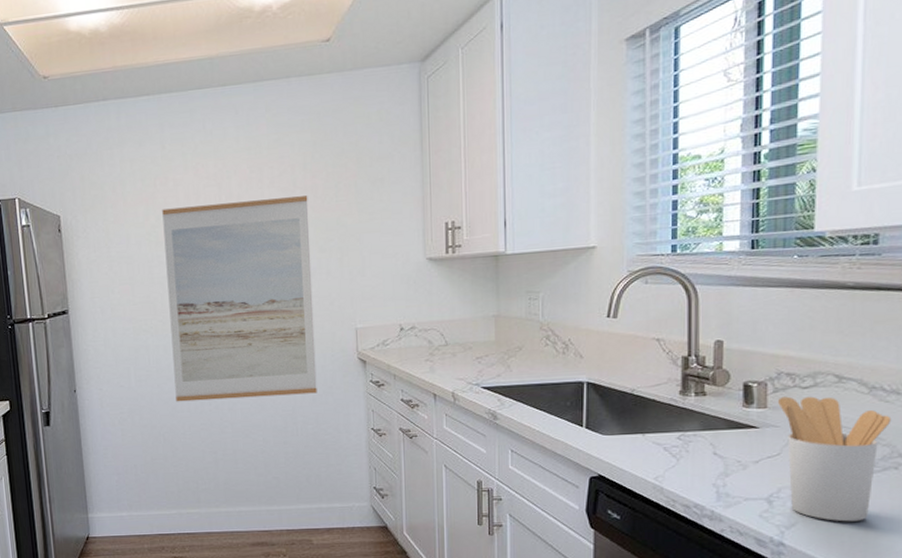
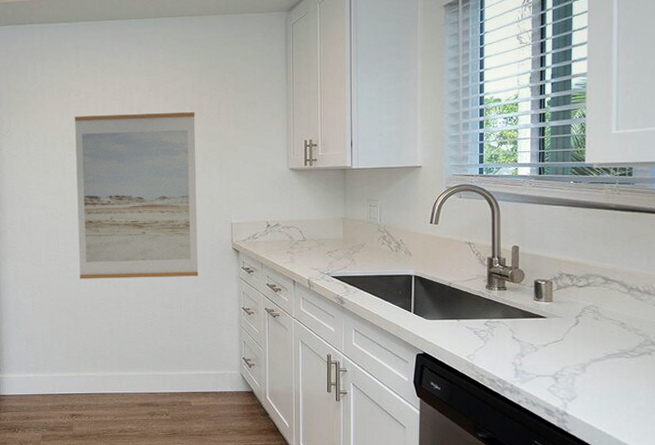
utensil holder: present [777,396,892,522] -> none [560,293,645,396]

